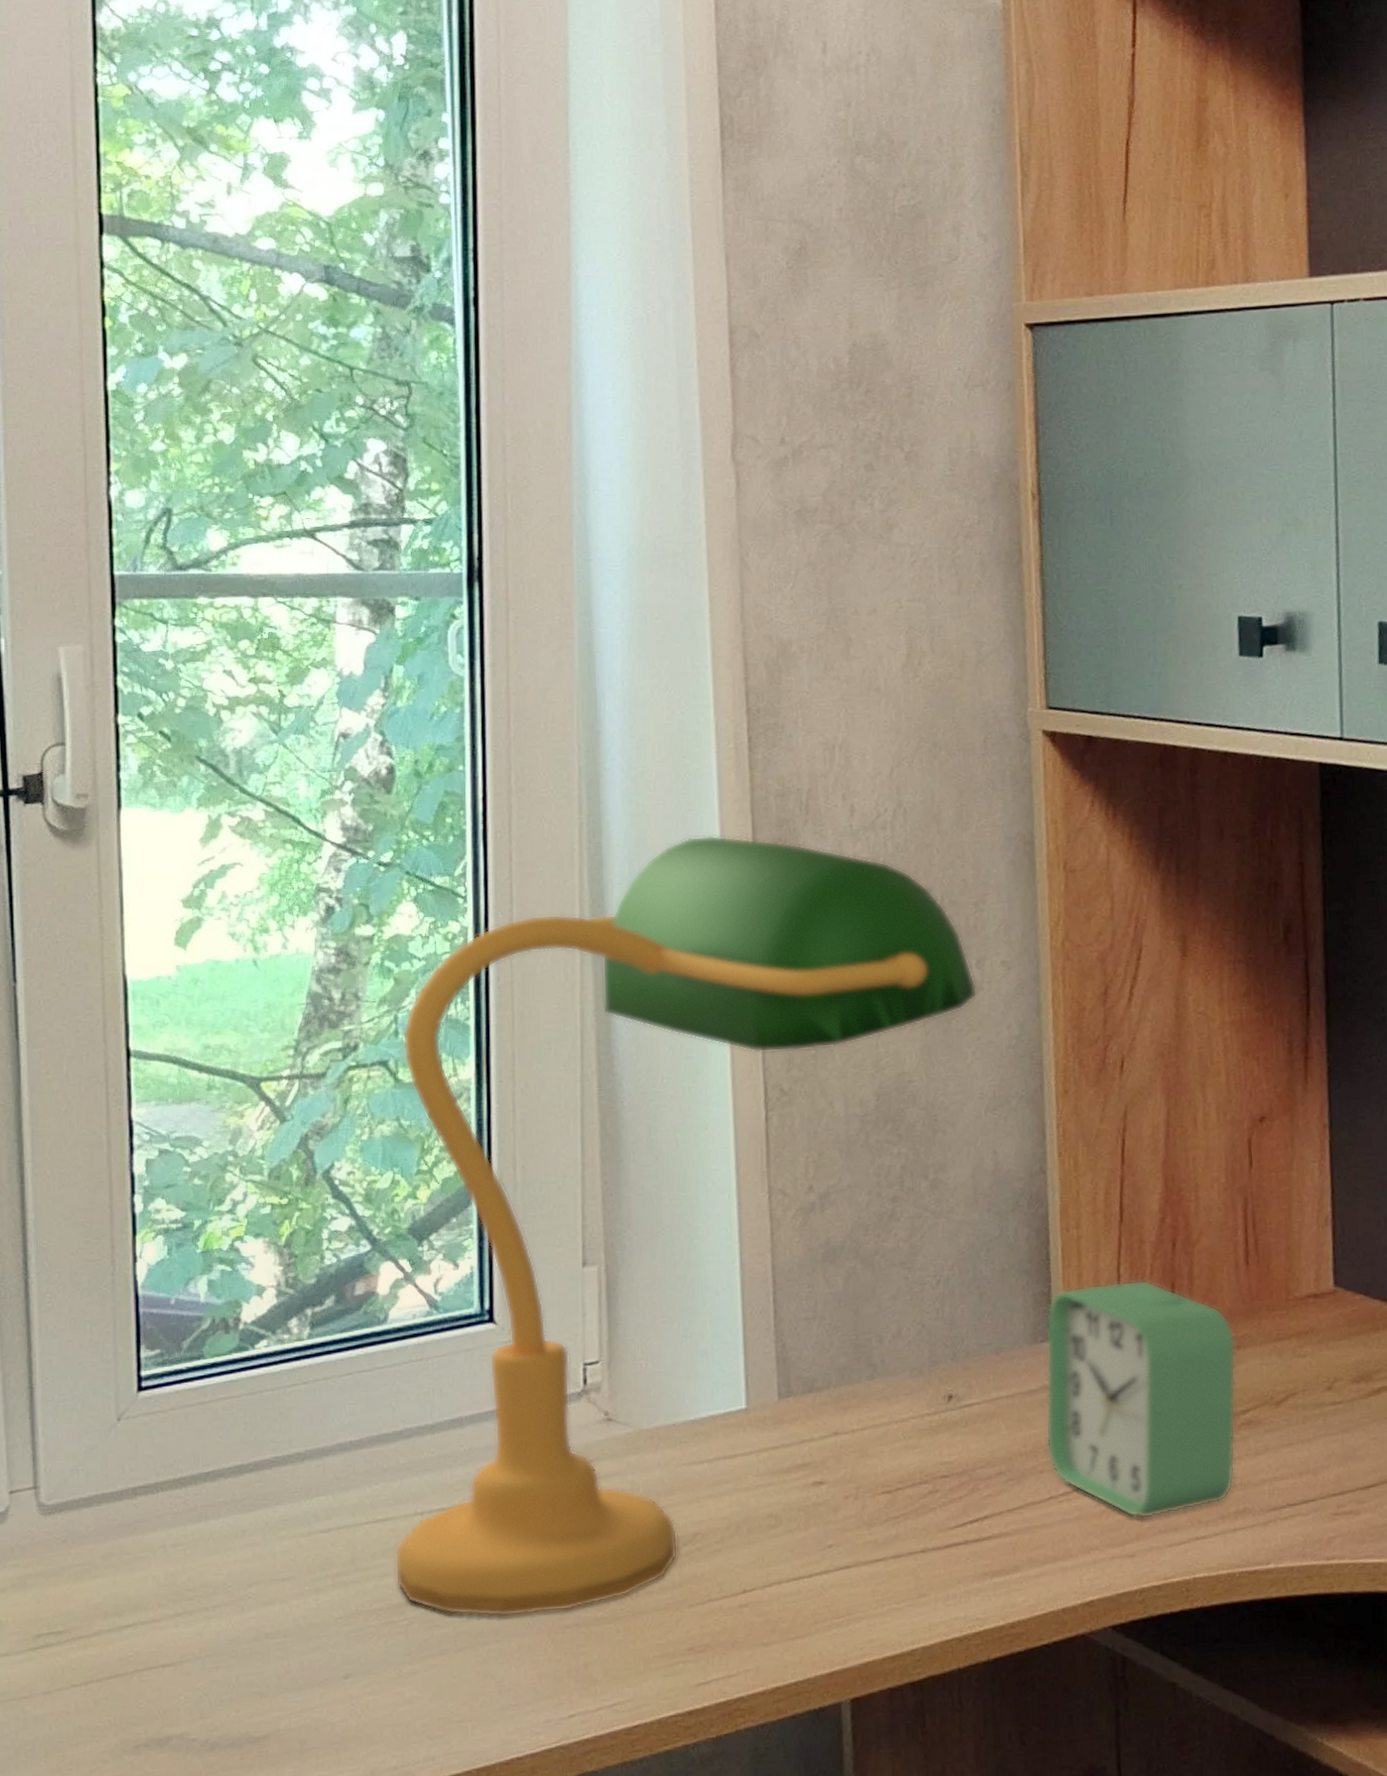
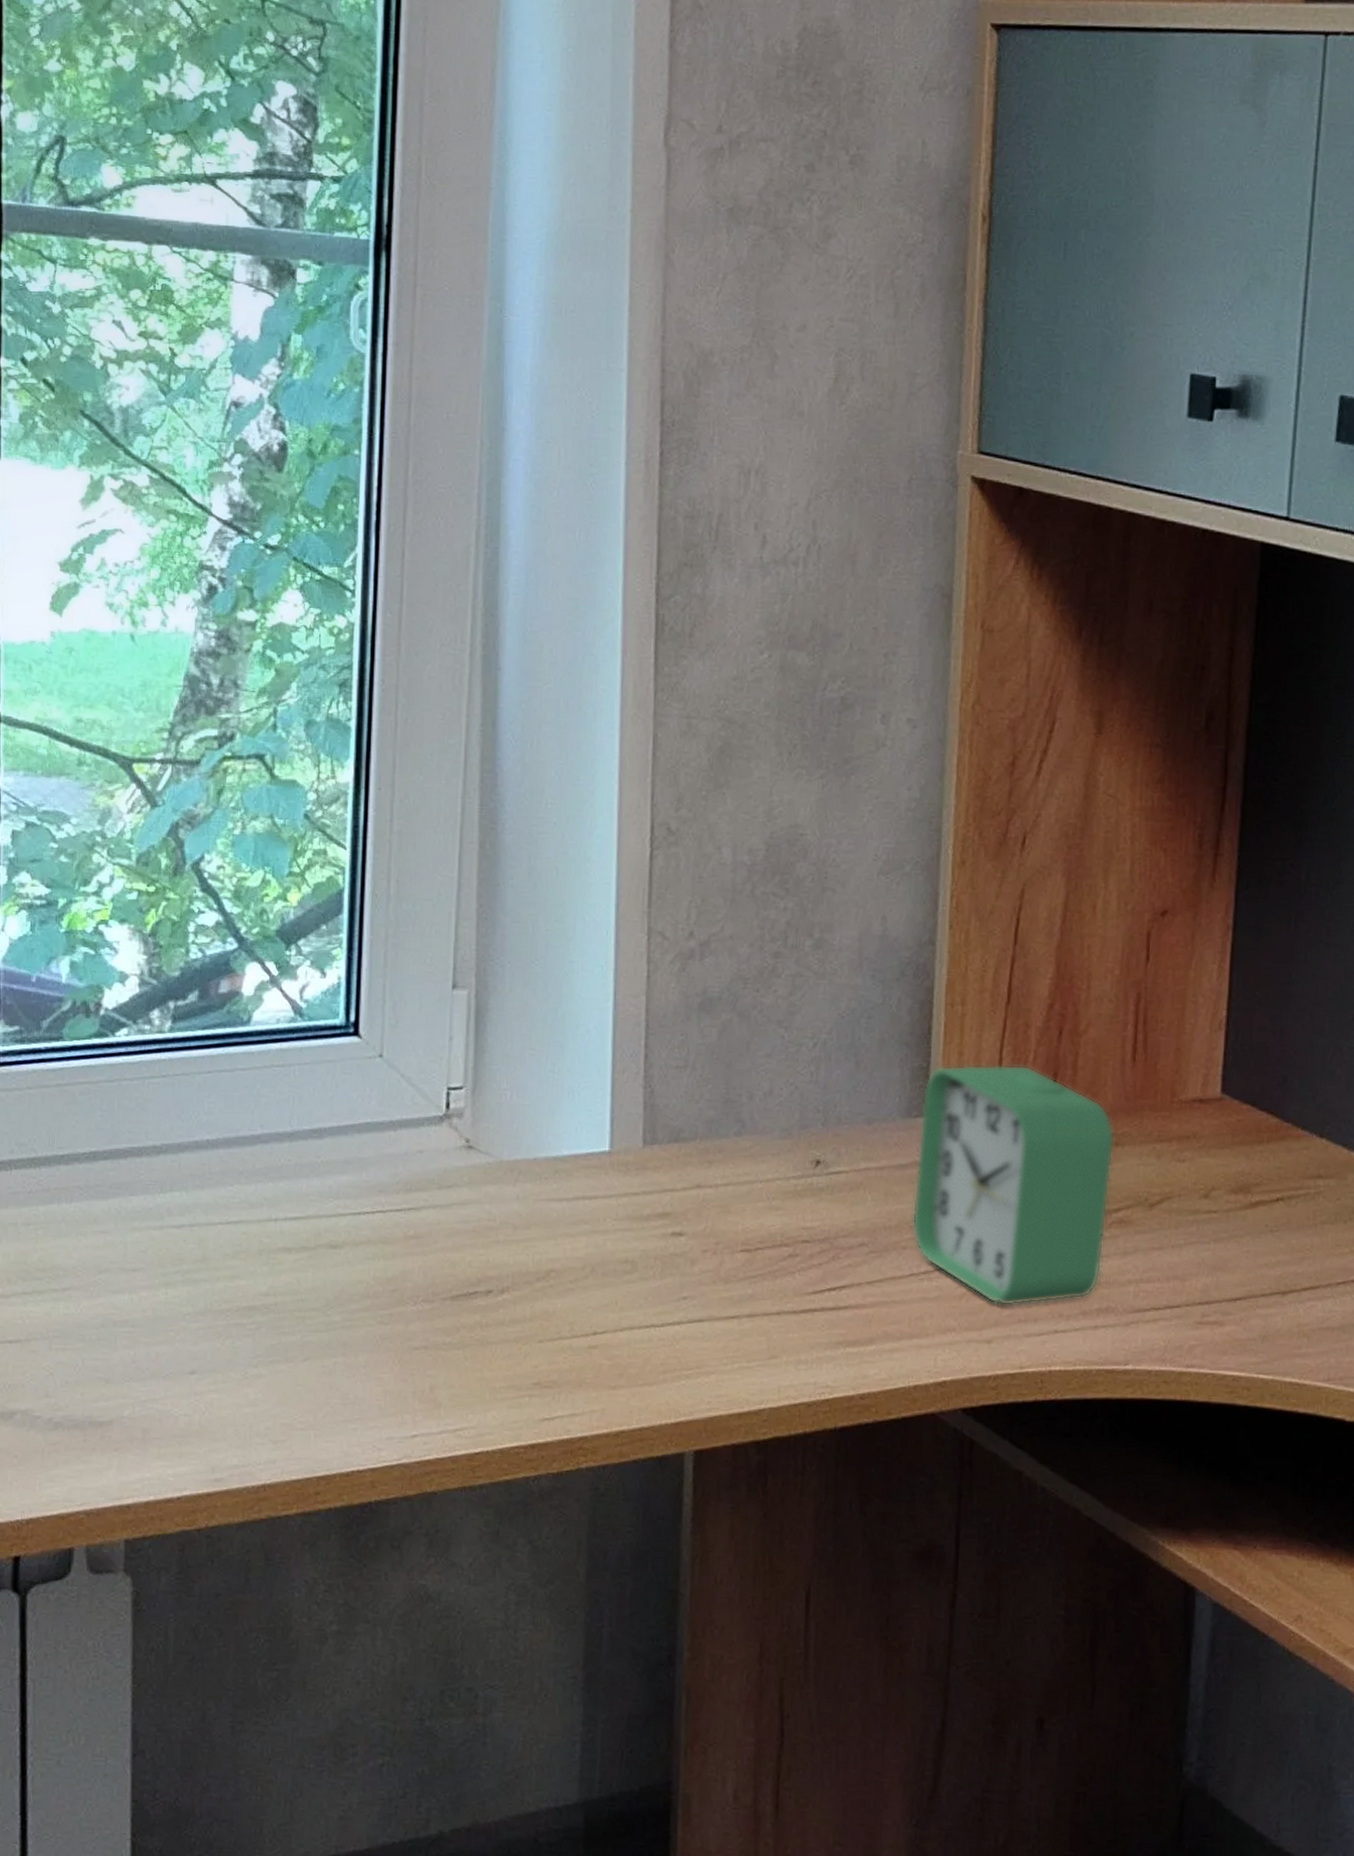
desk lamp: present [395,835,978,1618] -> none [245,551,880,1333]

